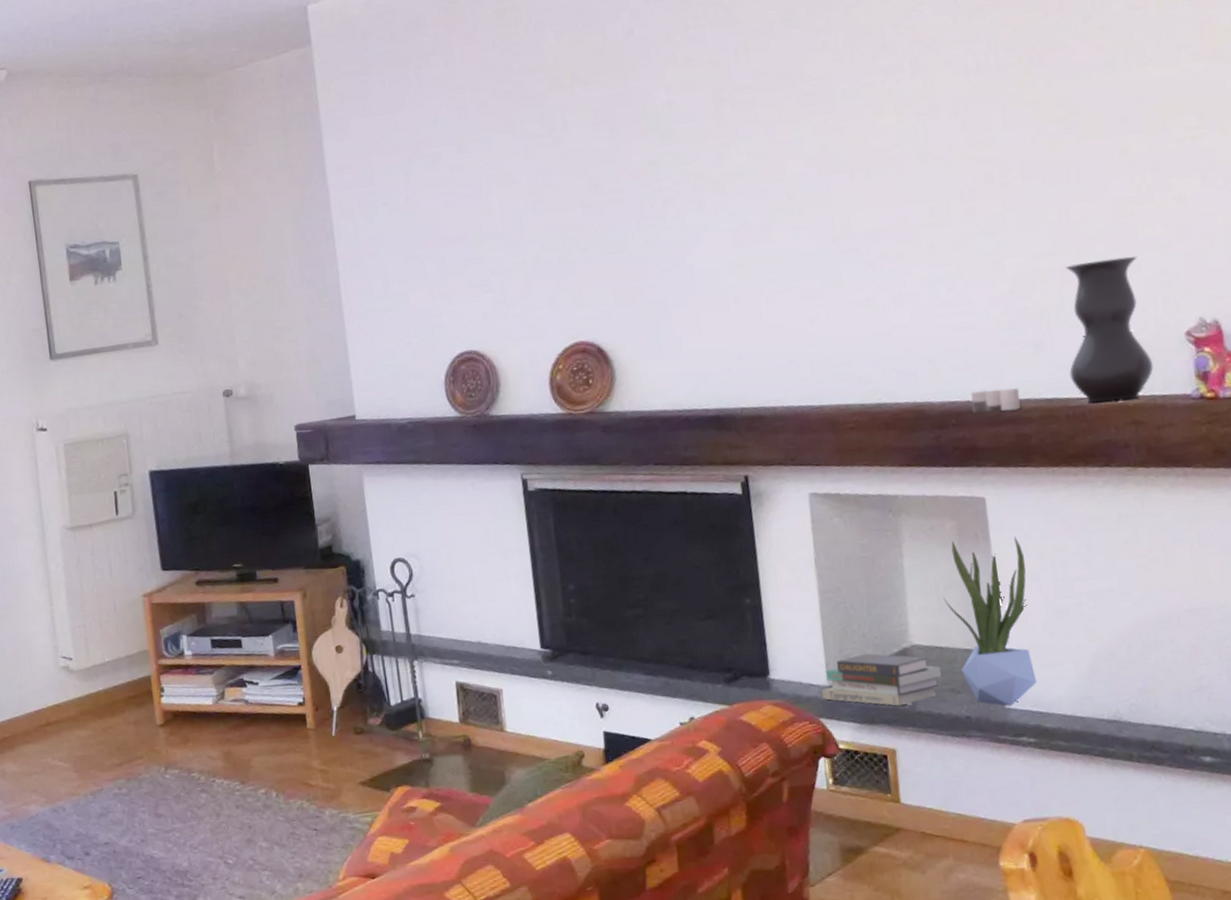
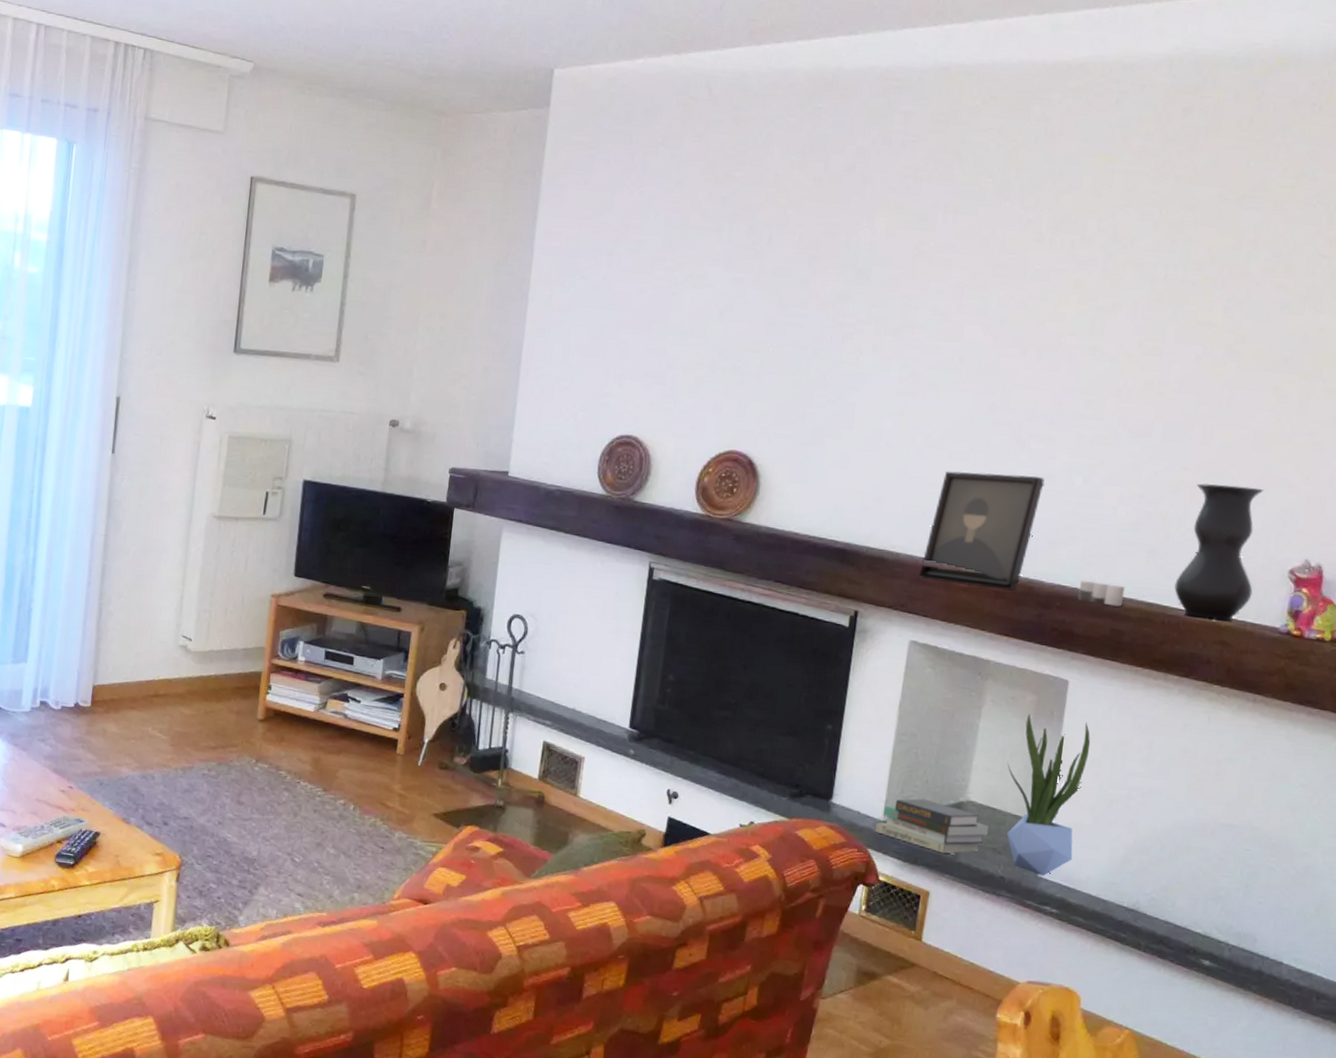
picture frame: none [801,296,909,427] -> present [919,471,1045,591]

